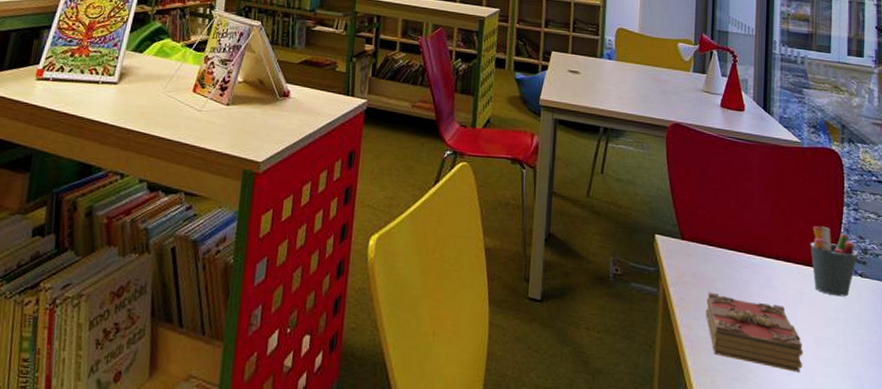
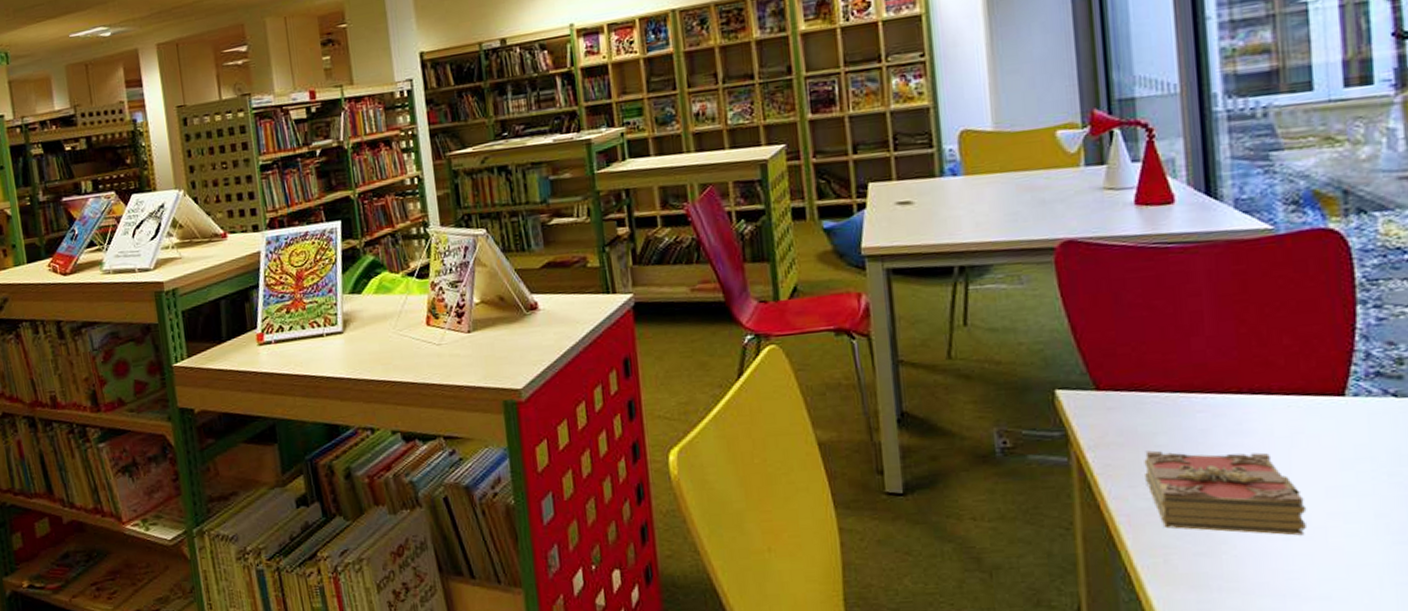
pen holder: present [810,226,858,297] -> none [1304,338,1388,429]

